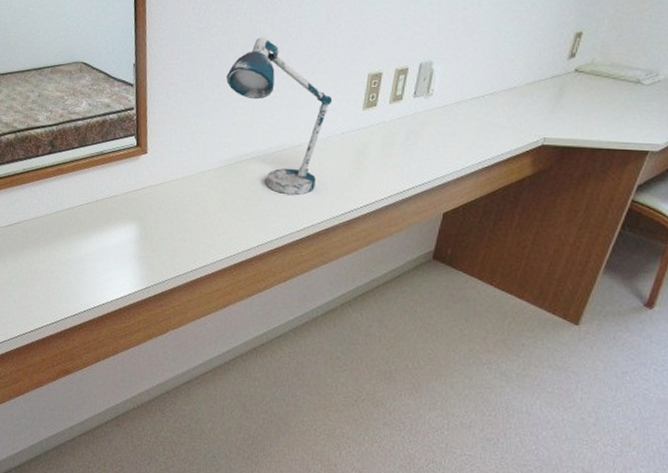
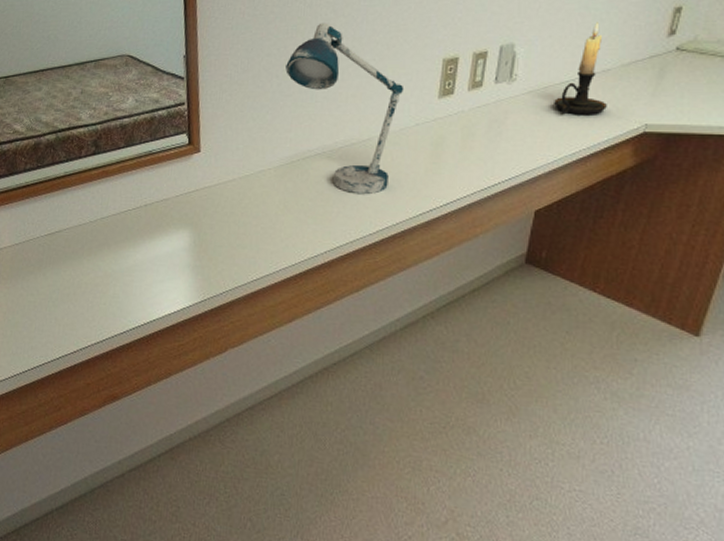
candle holder: none [465,44,512,129] -> present [554,22,607,115]

